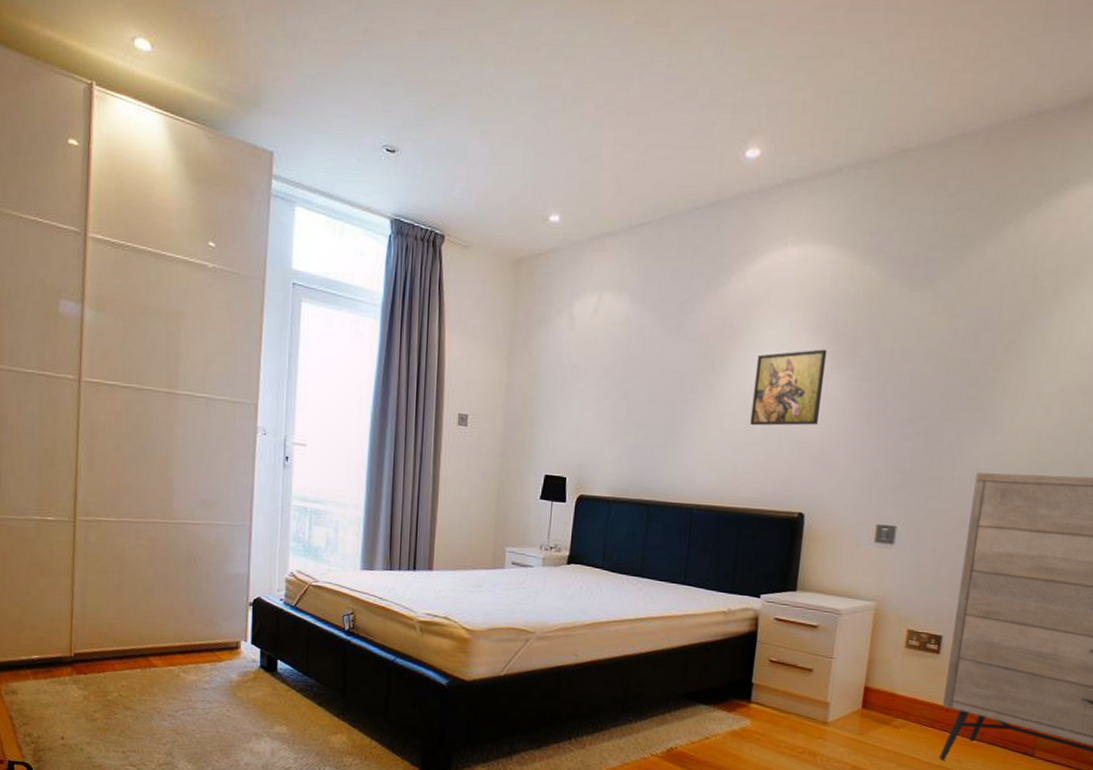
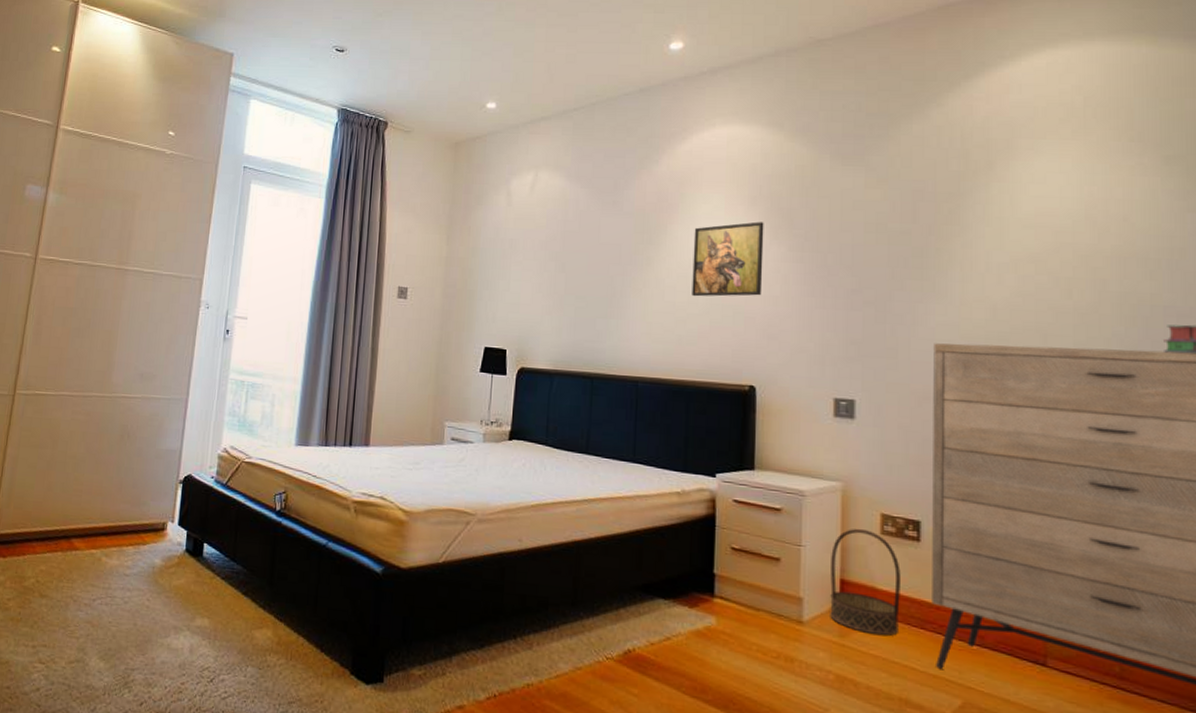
basket: none [852,642,919,734] -> present [830,528,901,636]

